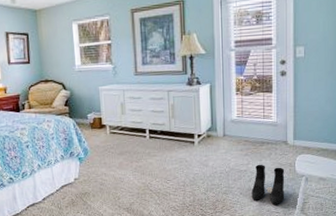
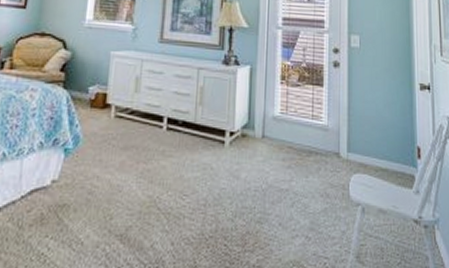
boots: present [251,164,285,206] -> none [293,182,336,247]

